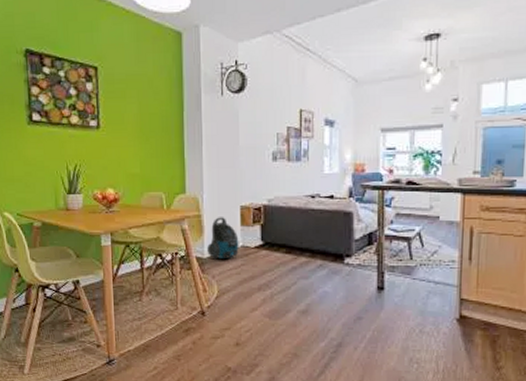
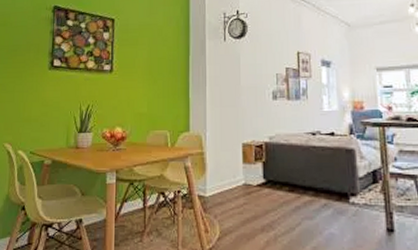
vacuum cleaner: present [207,217,239,260] -> none [210,154,241,198]

